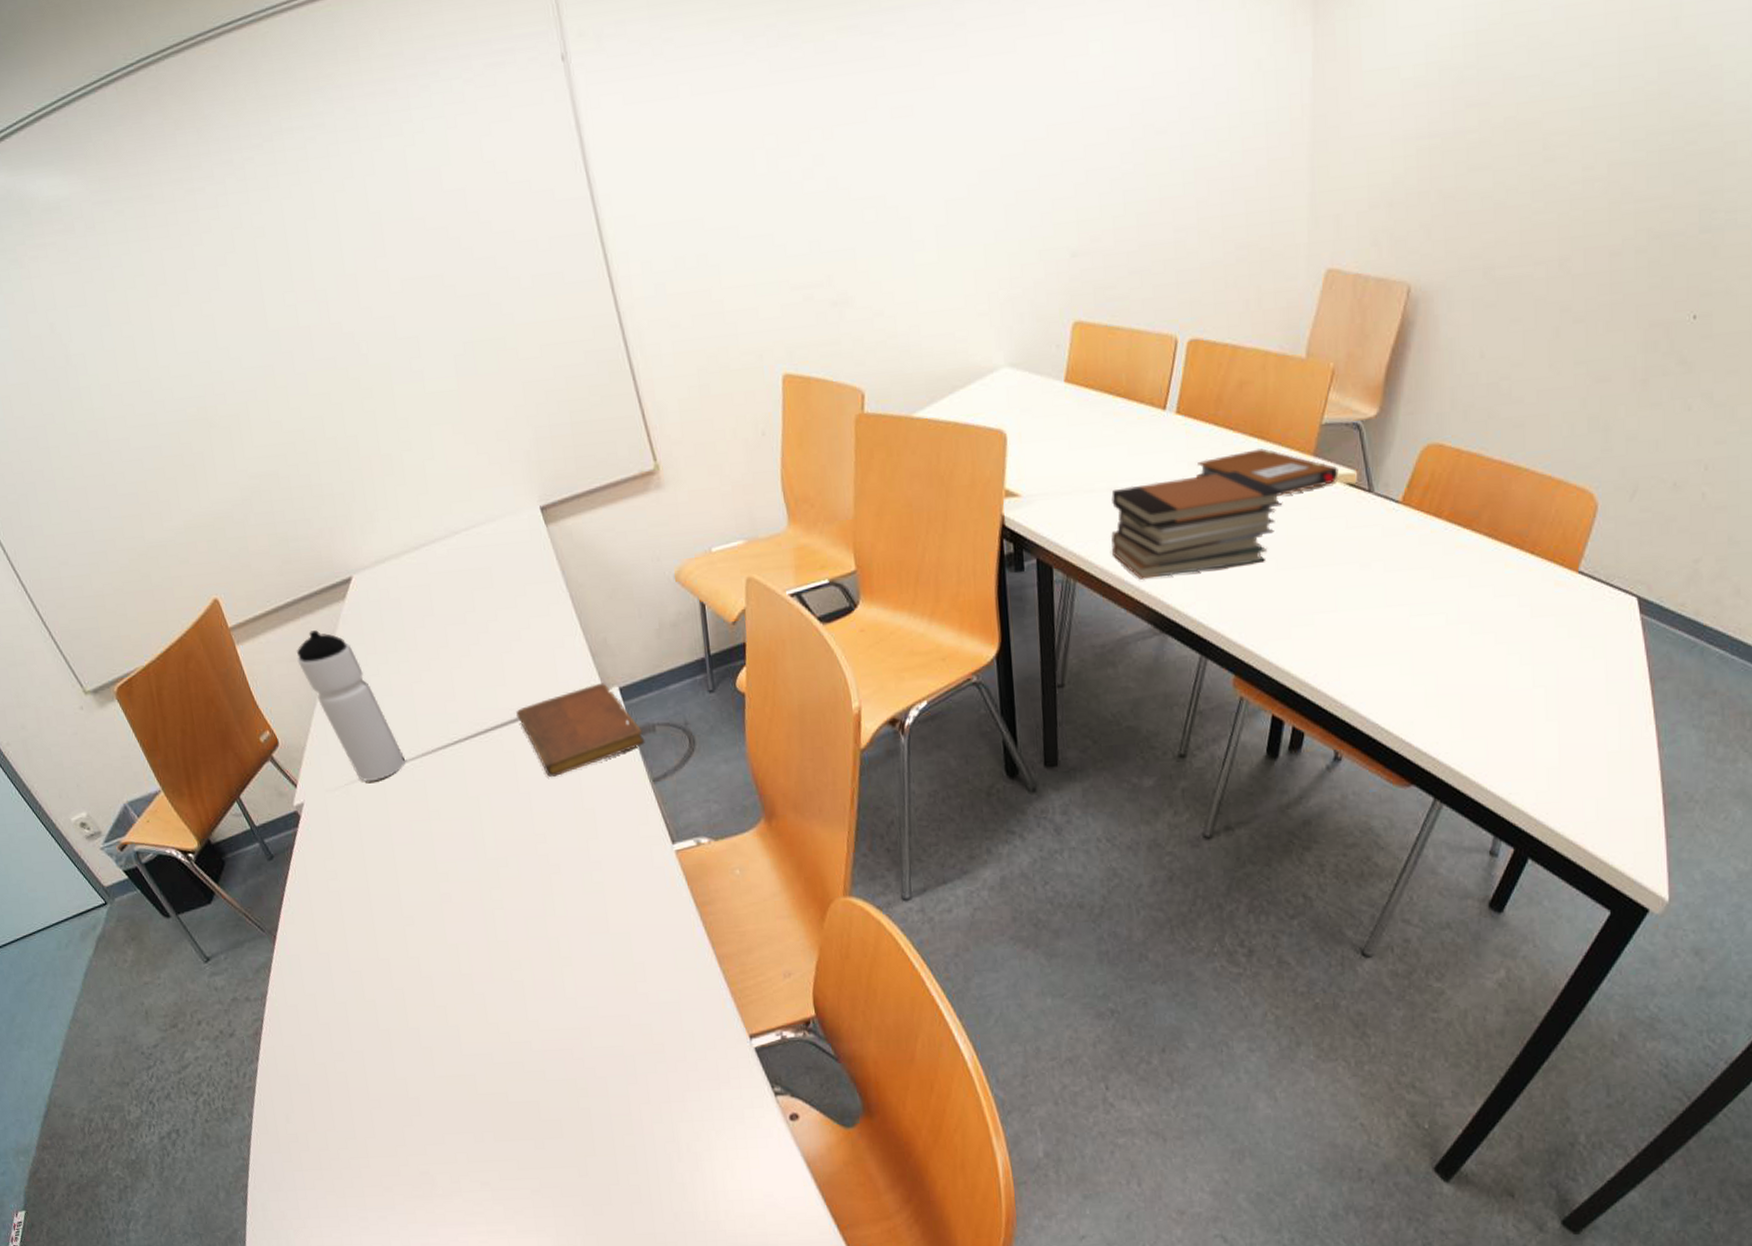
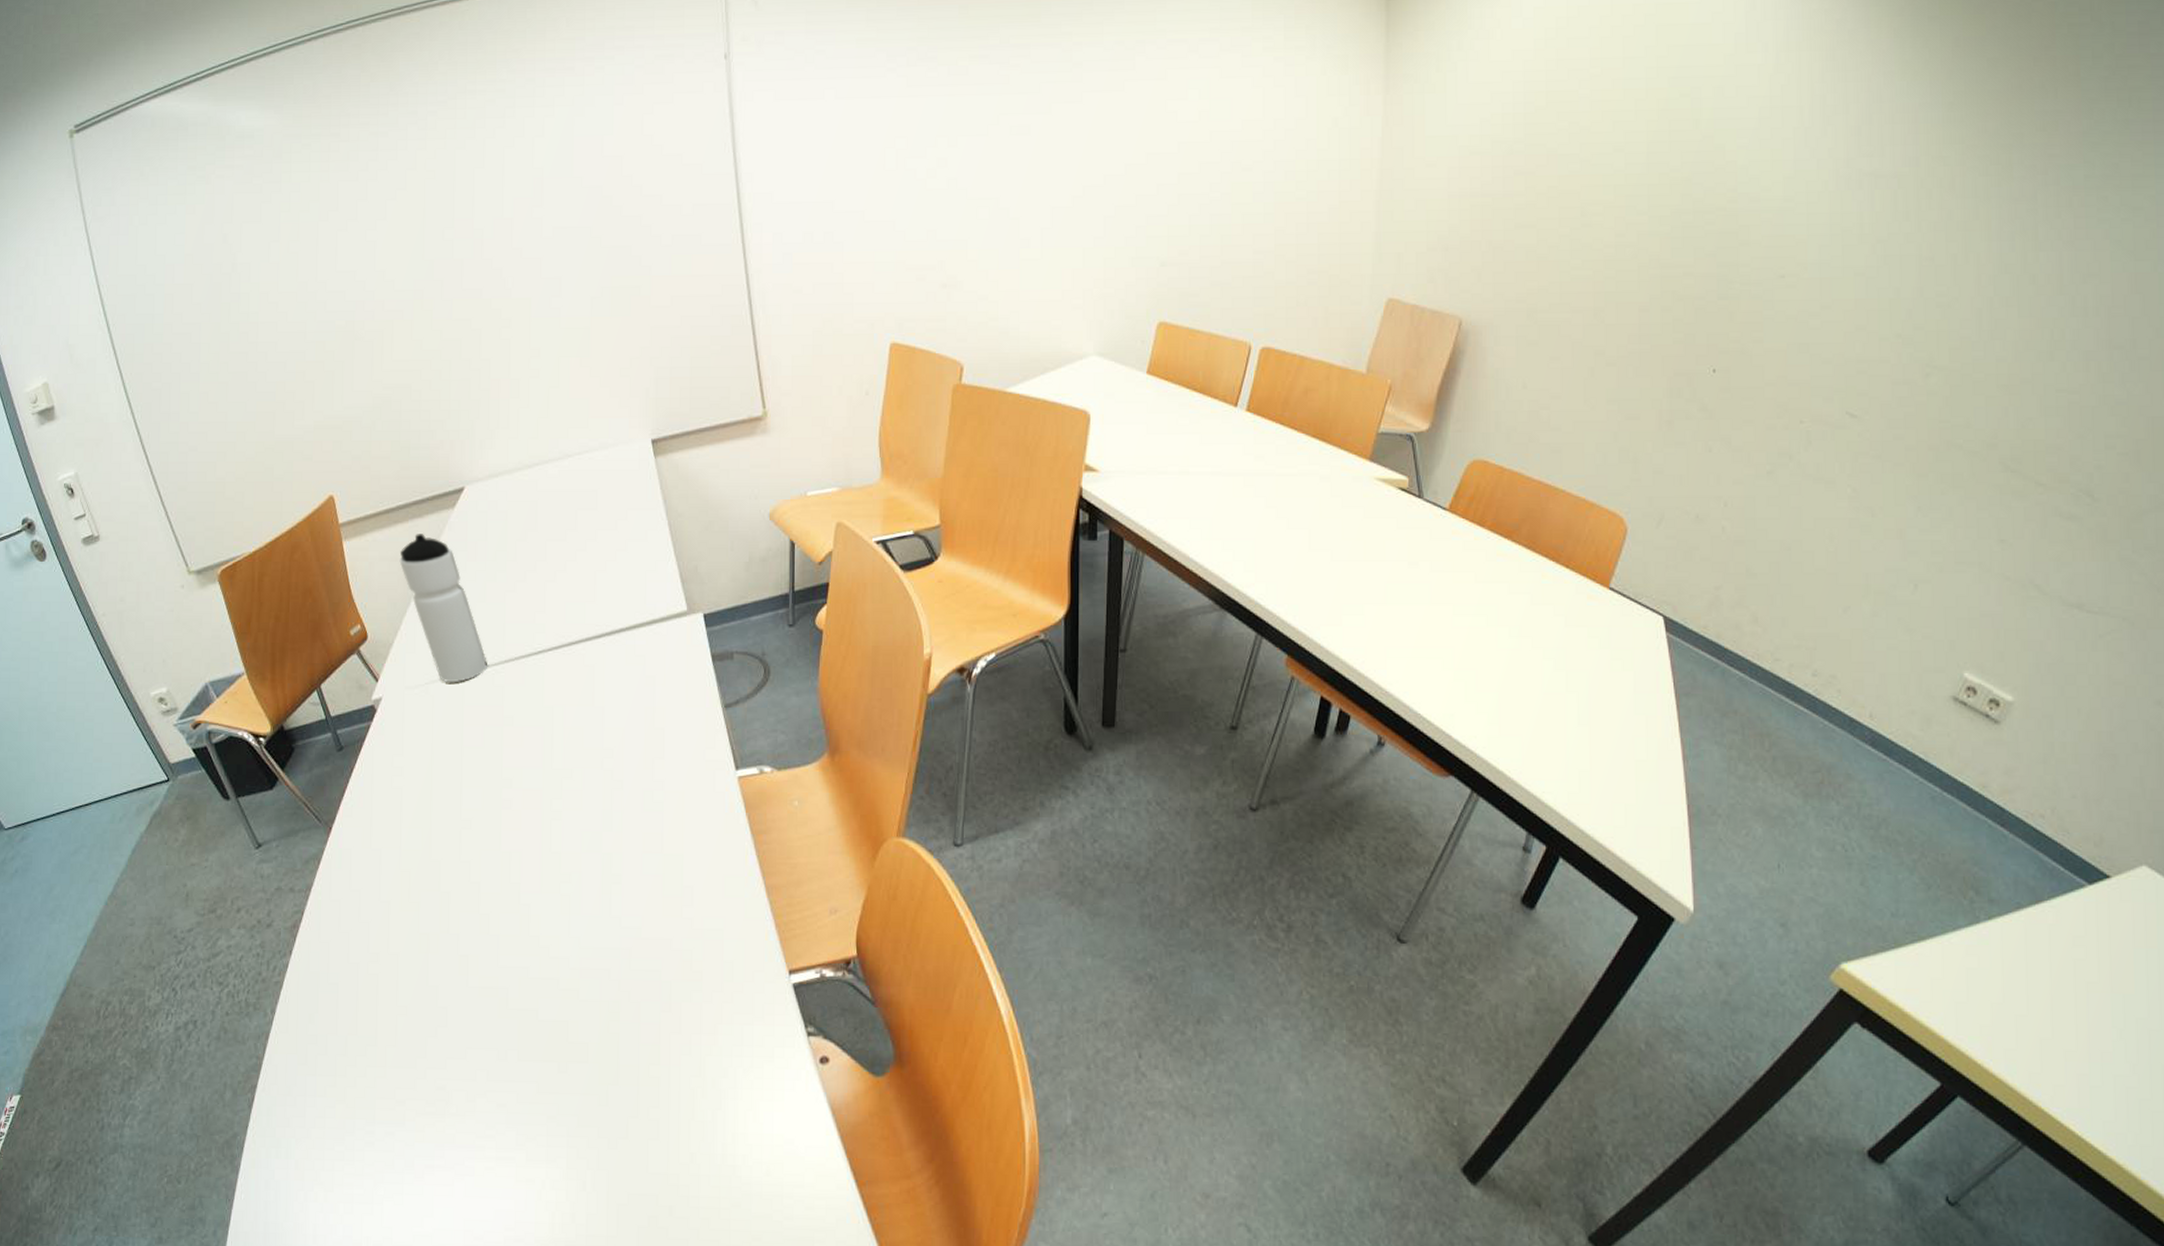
notebook: present [516,683,645,777] -> none [602,608,722,694]
book stack: present [1111,470,1284,579] -> none [1180,467,1341,558]
notebook: present [1197,448,1339,496] -> none [1262,449,1392,493]

